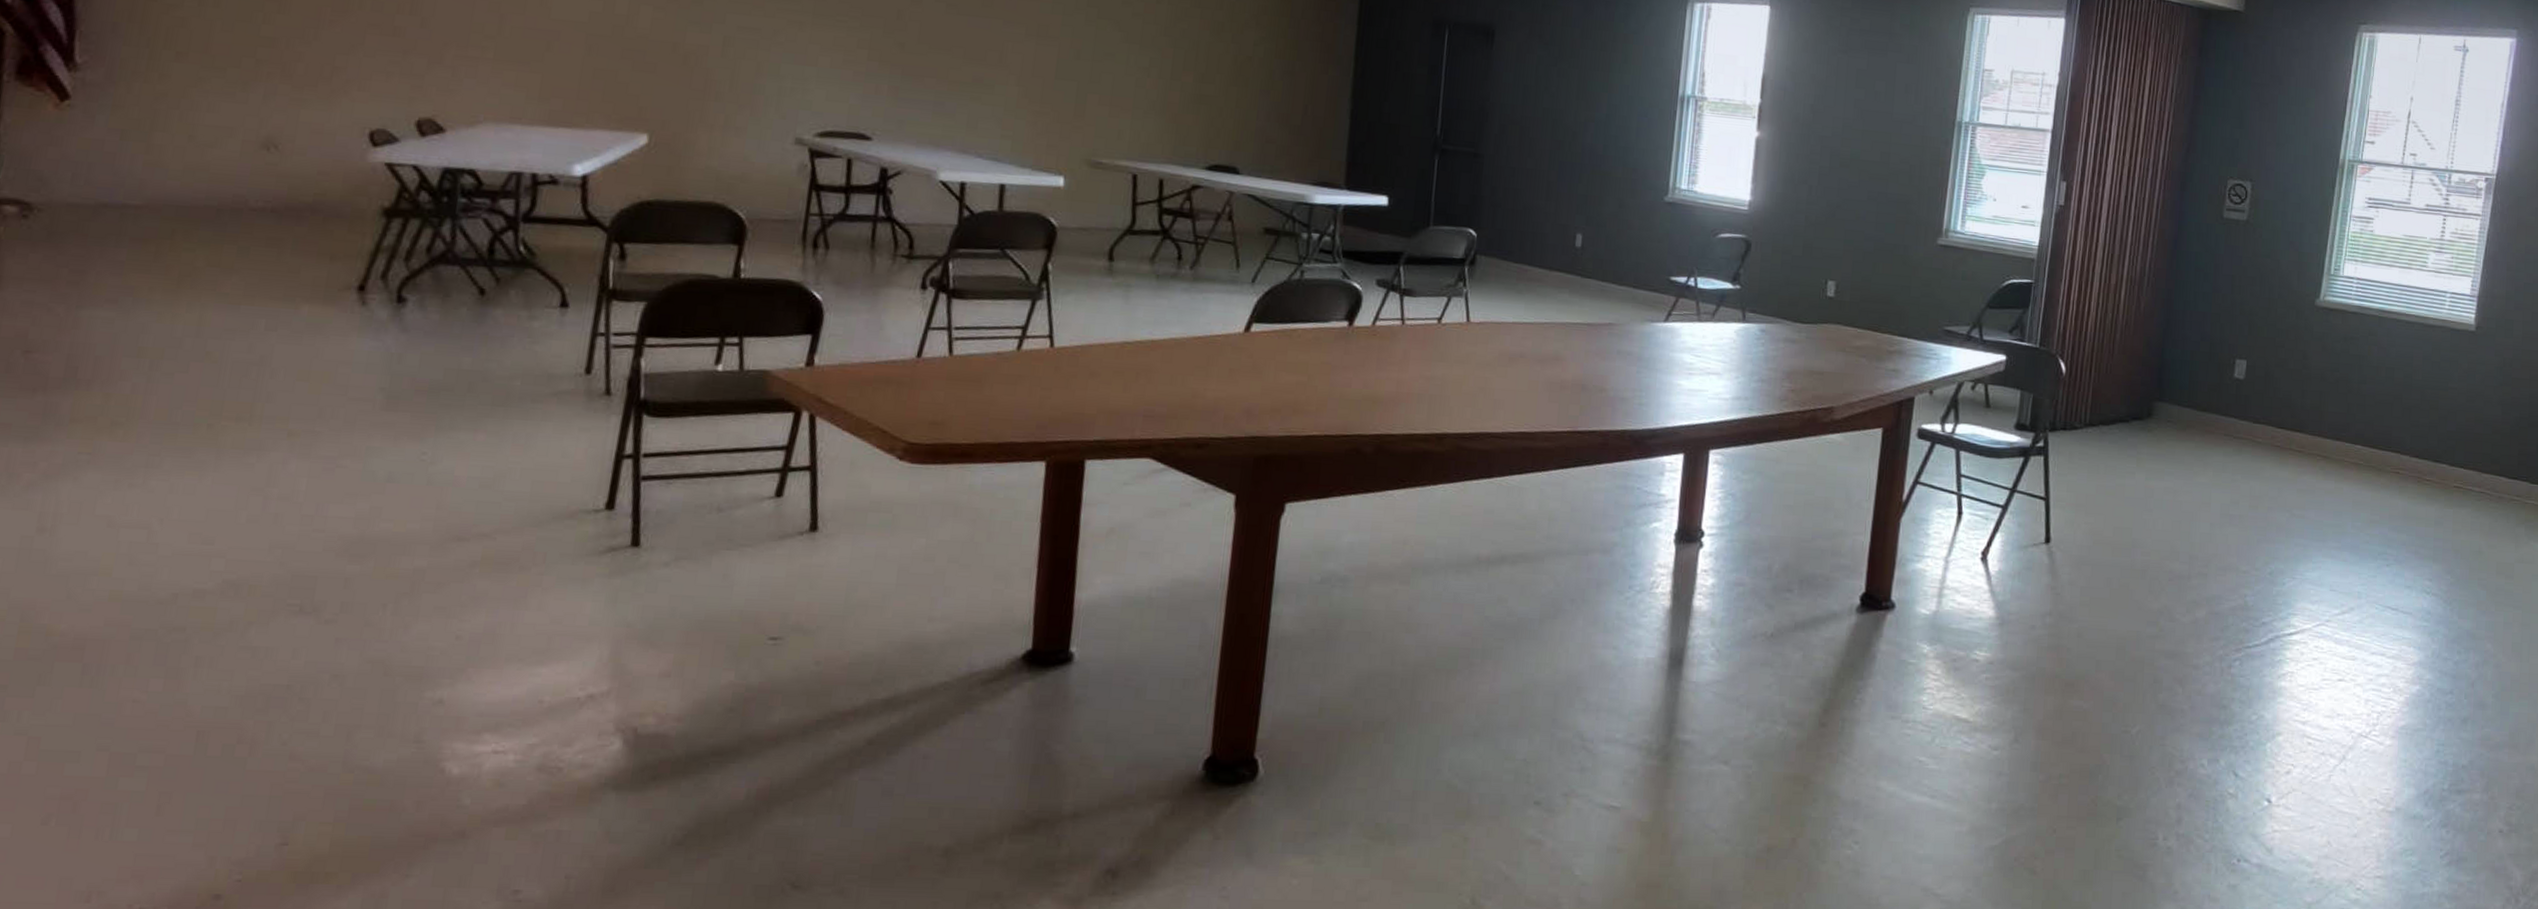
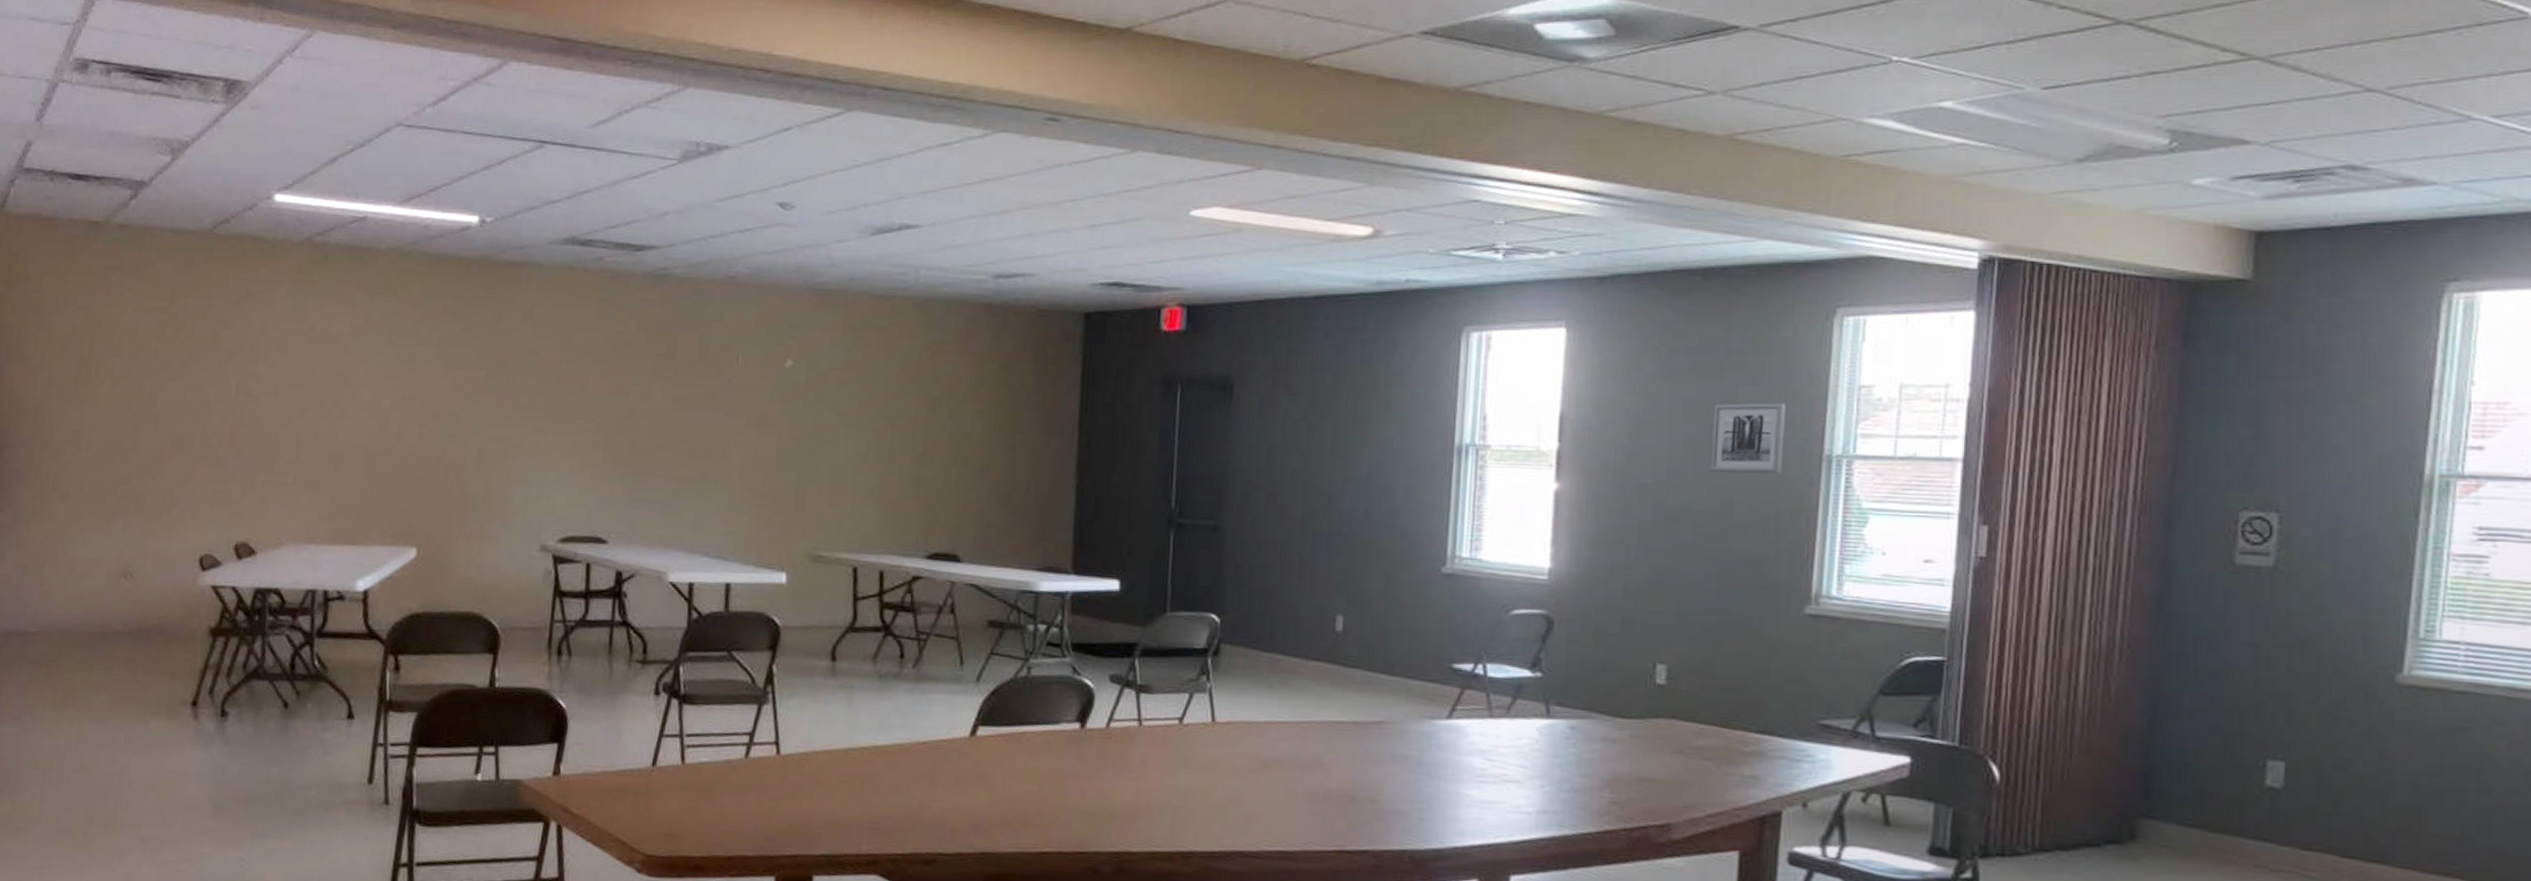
wall art: none [1873,76,1932,134] -> present [1709,402,1787,474]

